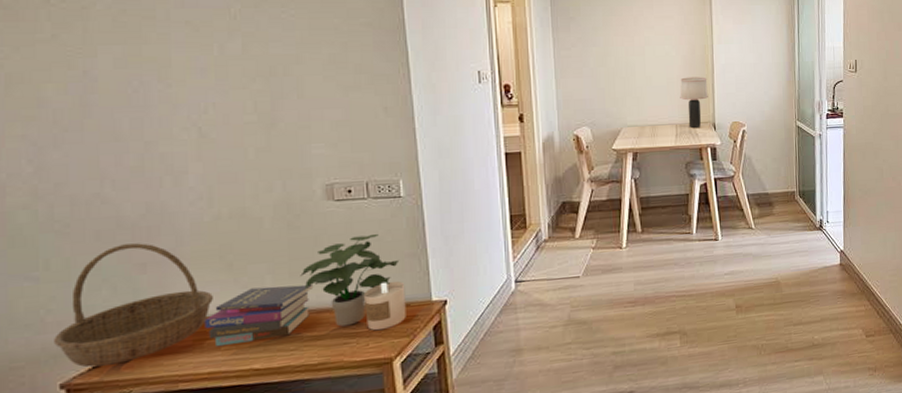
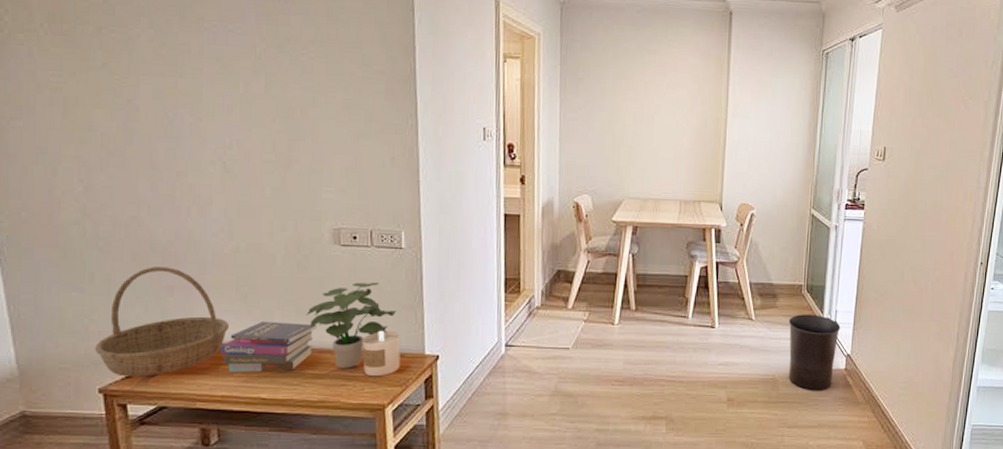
table lamp: present [680,77,708,129] -> none [687,151,718,207]
waste bin: none [785,217,833,288] -> present [788,314,841,390]

